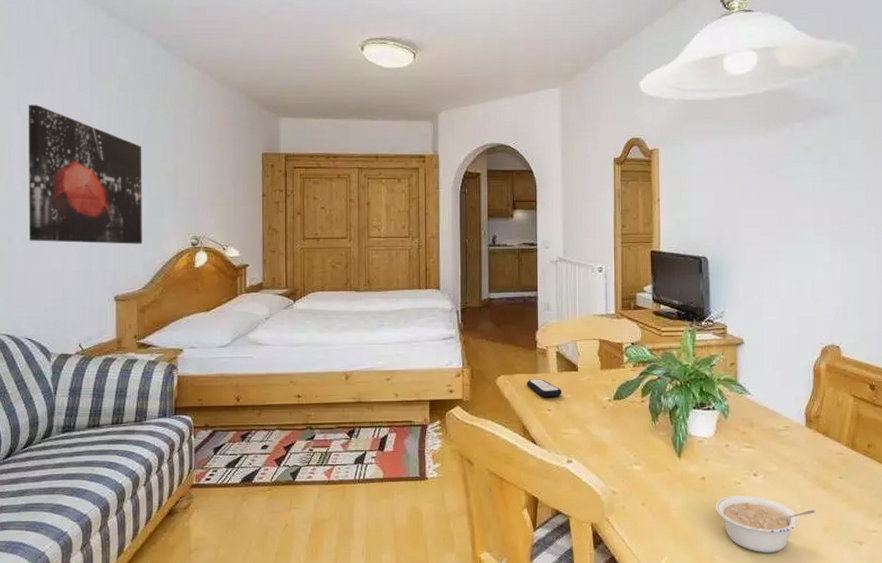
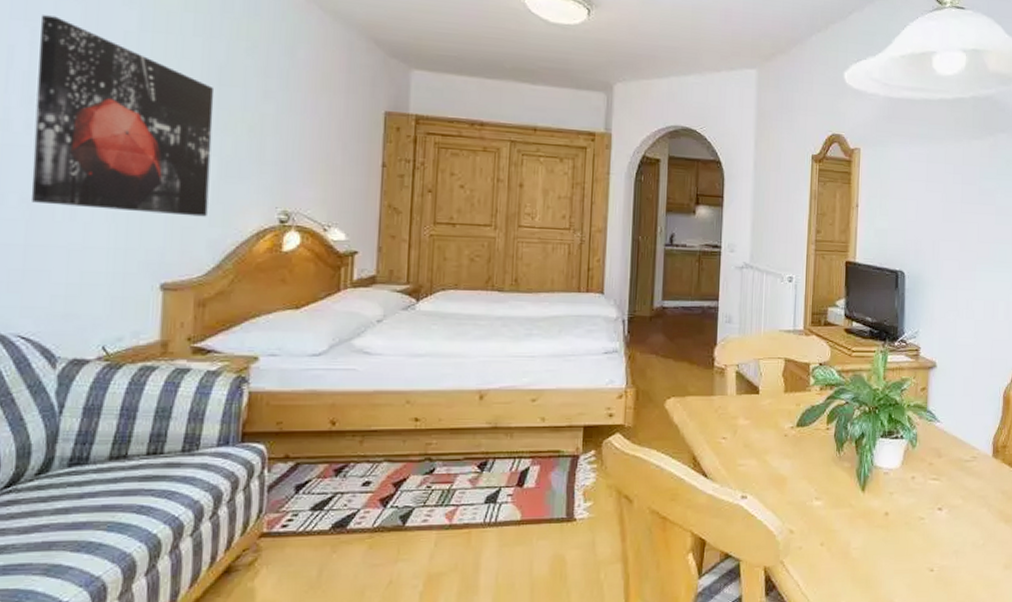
remote control: present [527,379,563,397] -> none [700,402,741,423]
legume: present [715,495,816,553] -> none [897,531,997,594]

